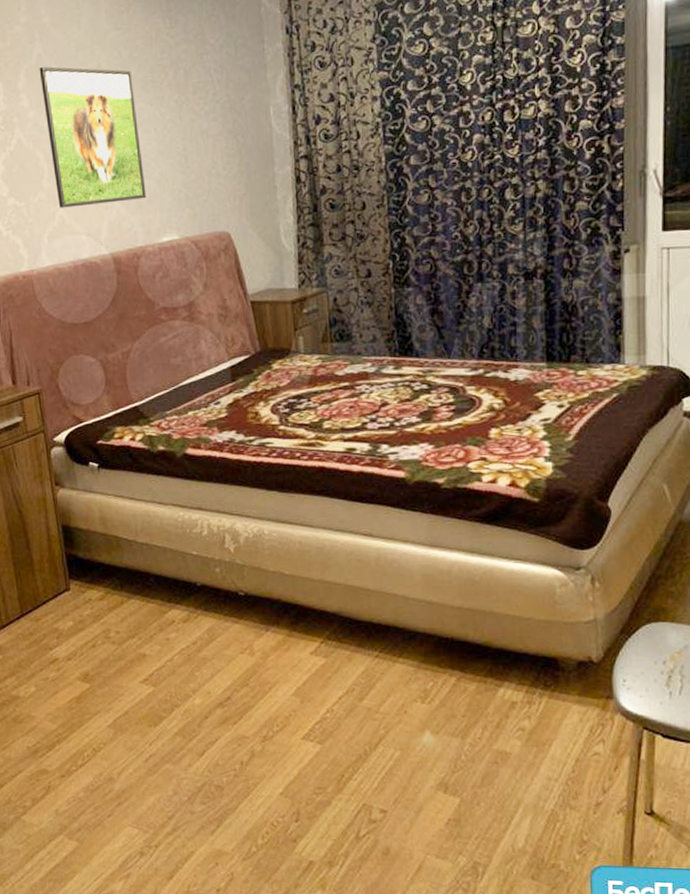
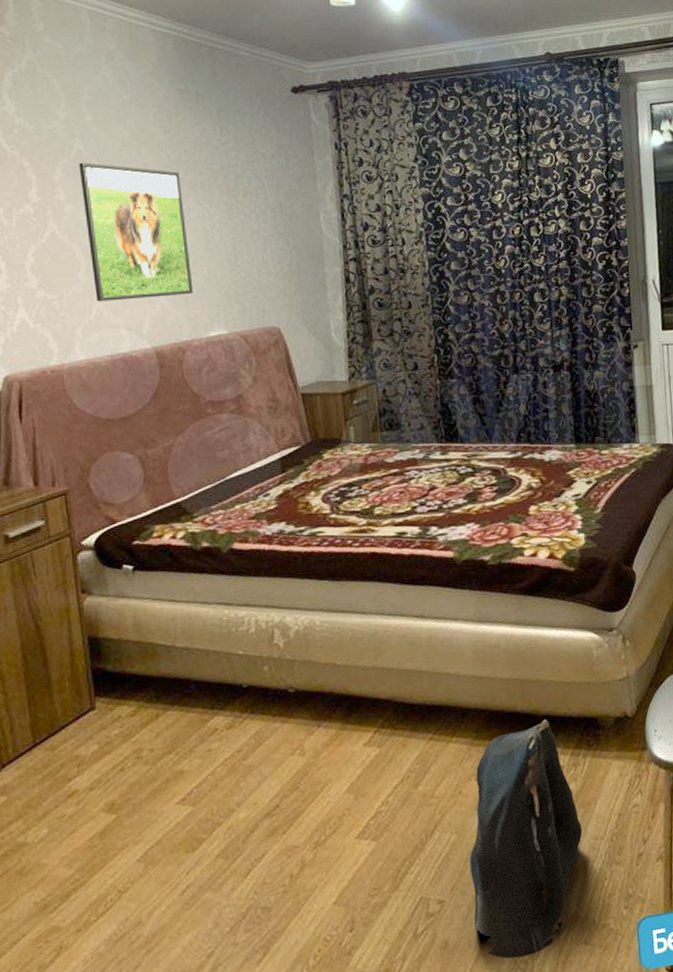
backpack: none [413,653,535,878] -> present [469,719,583,959]

